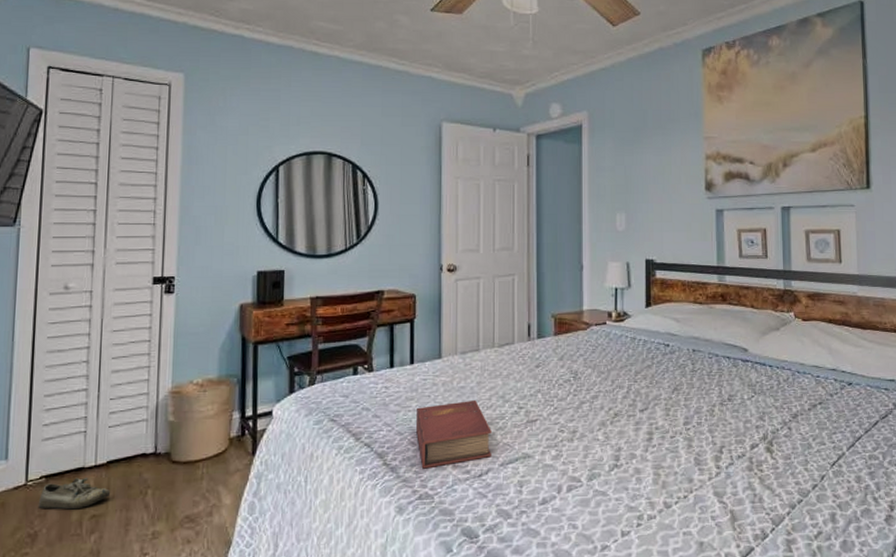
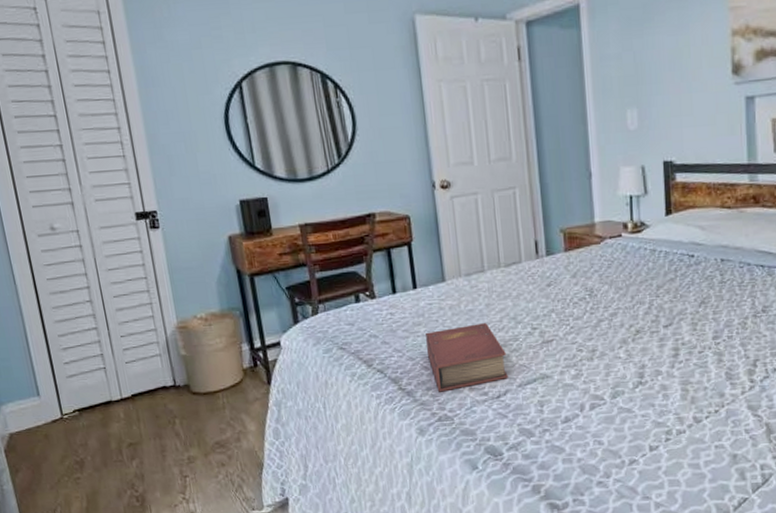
shoe: present [38,477,111,510] -> none [77,409,142,440]

